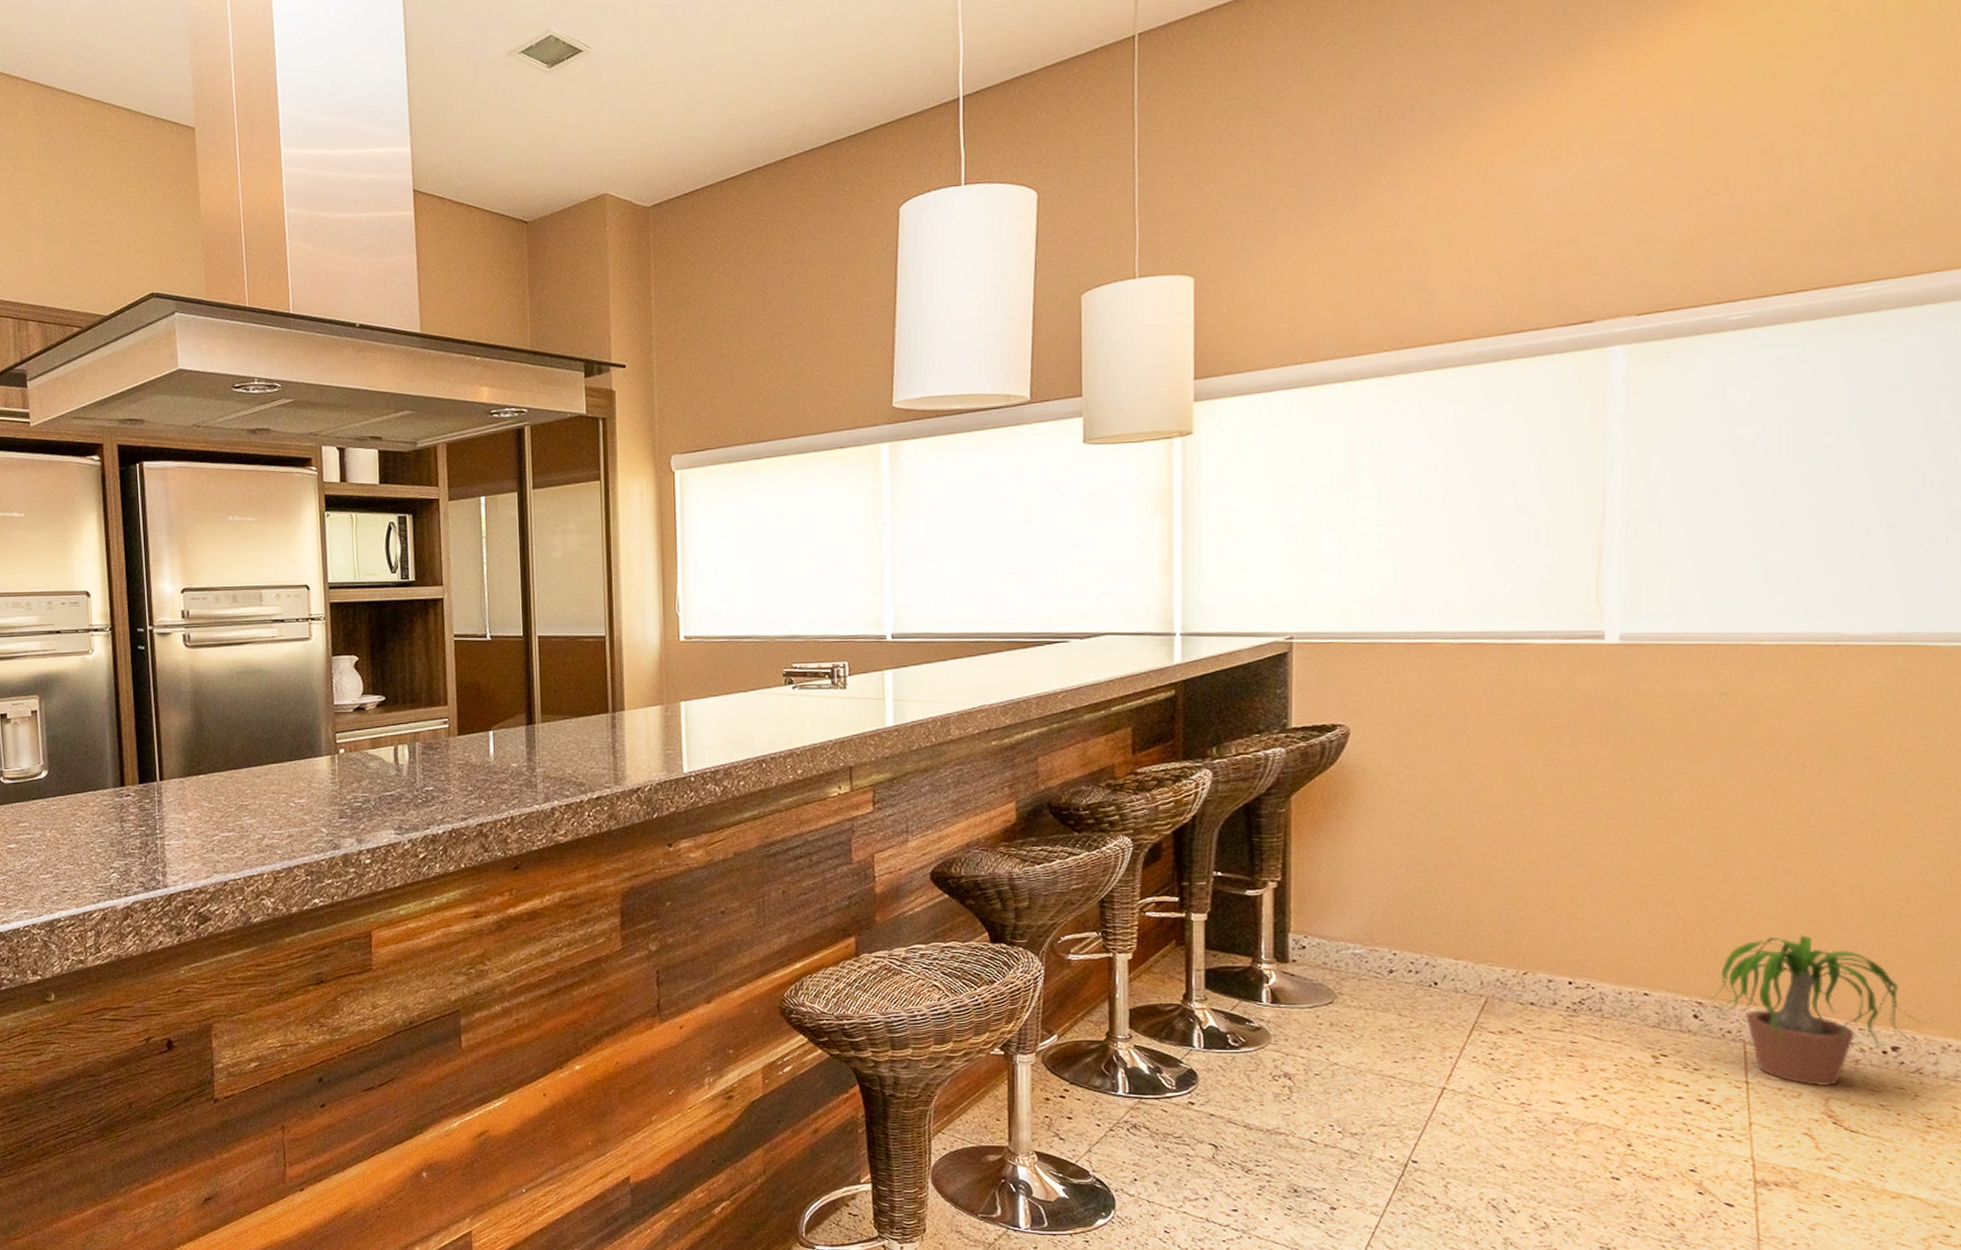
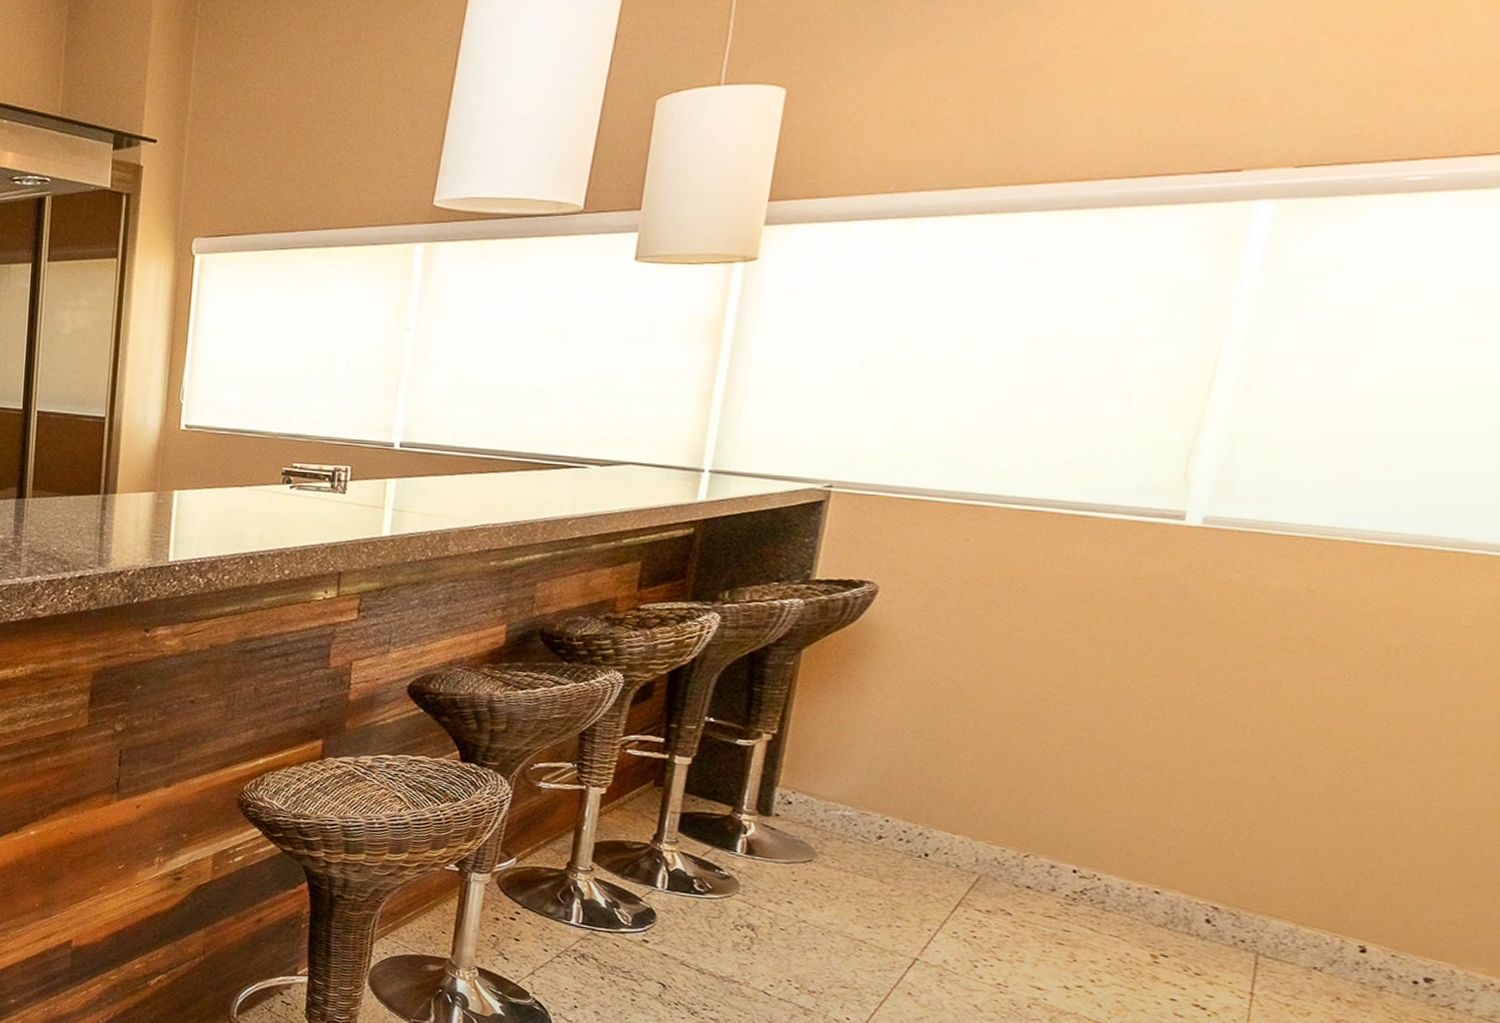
potted plant: present [1700,935,1937,1086] -> none [1217,850,1484,1009]

